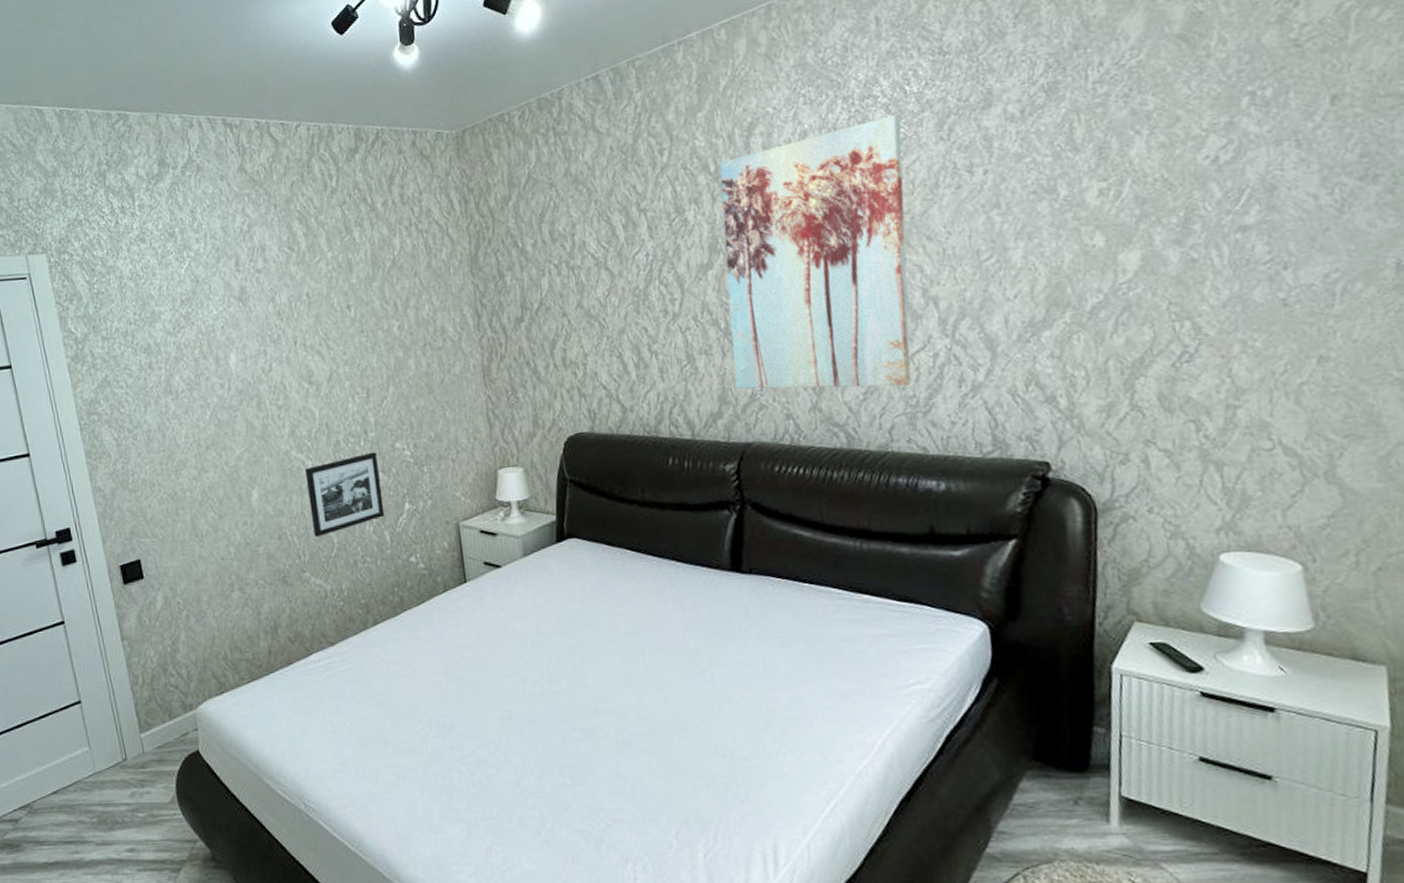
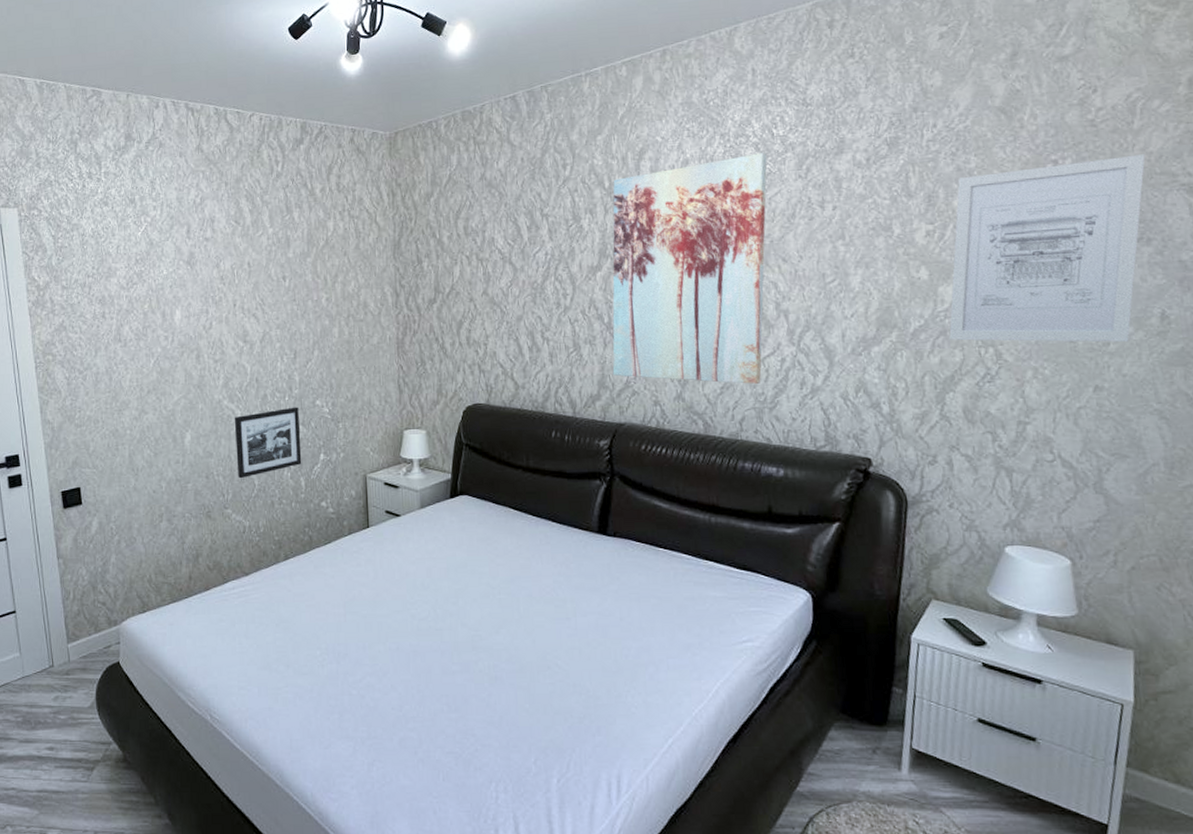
wall art: none [1133,74,1365,316] -> present [949,154,1145,343]

